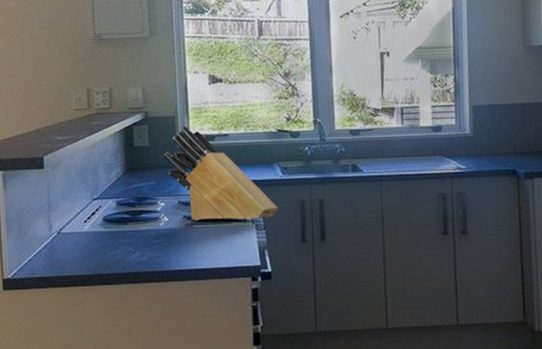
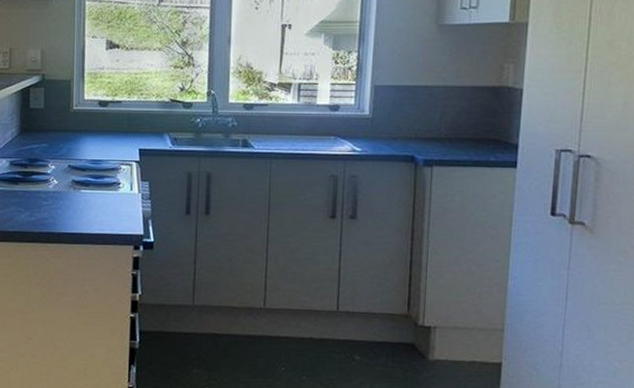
knife block: present [164,125,278,221] -> none [58,90,165,188]

